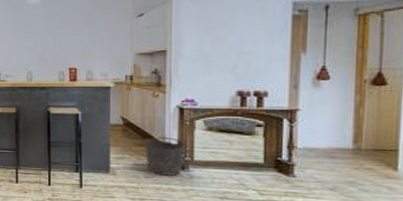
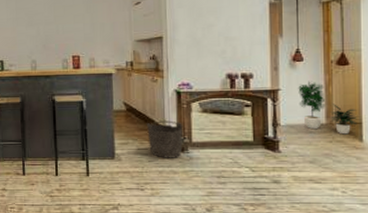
potted plant: none [321,101,394,162] -> present [298,81,358,135]

